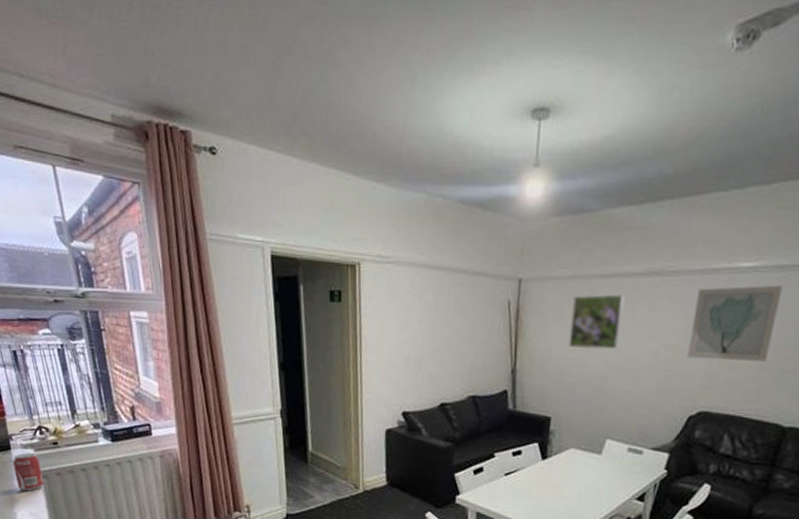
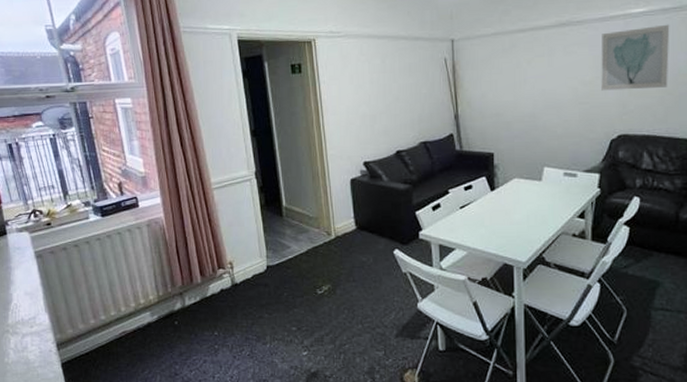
beverage can: present [12,452,44,492] -> none [8,235,38,272]
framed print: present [568,294,625,350] -> none [499,44,543,92]

